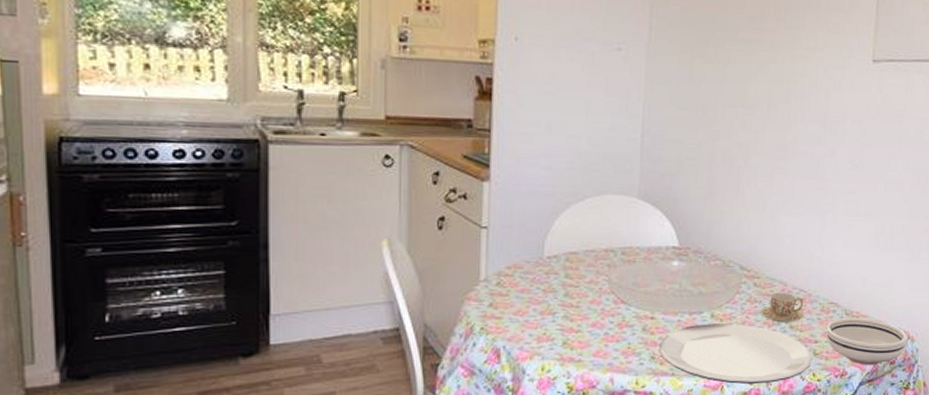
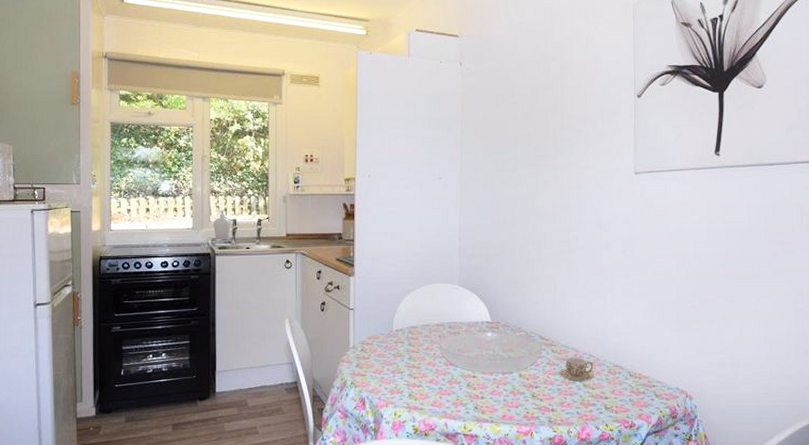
soap bottle: none [263,73,294,121] -> present [213,209,231,240]
plate: present [659,323,813,384] -> none [481,382,605,431]
bowl: present [826,317,907,366] -> none [614,378,685,419]

